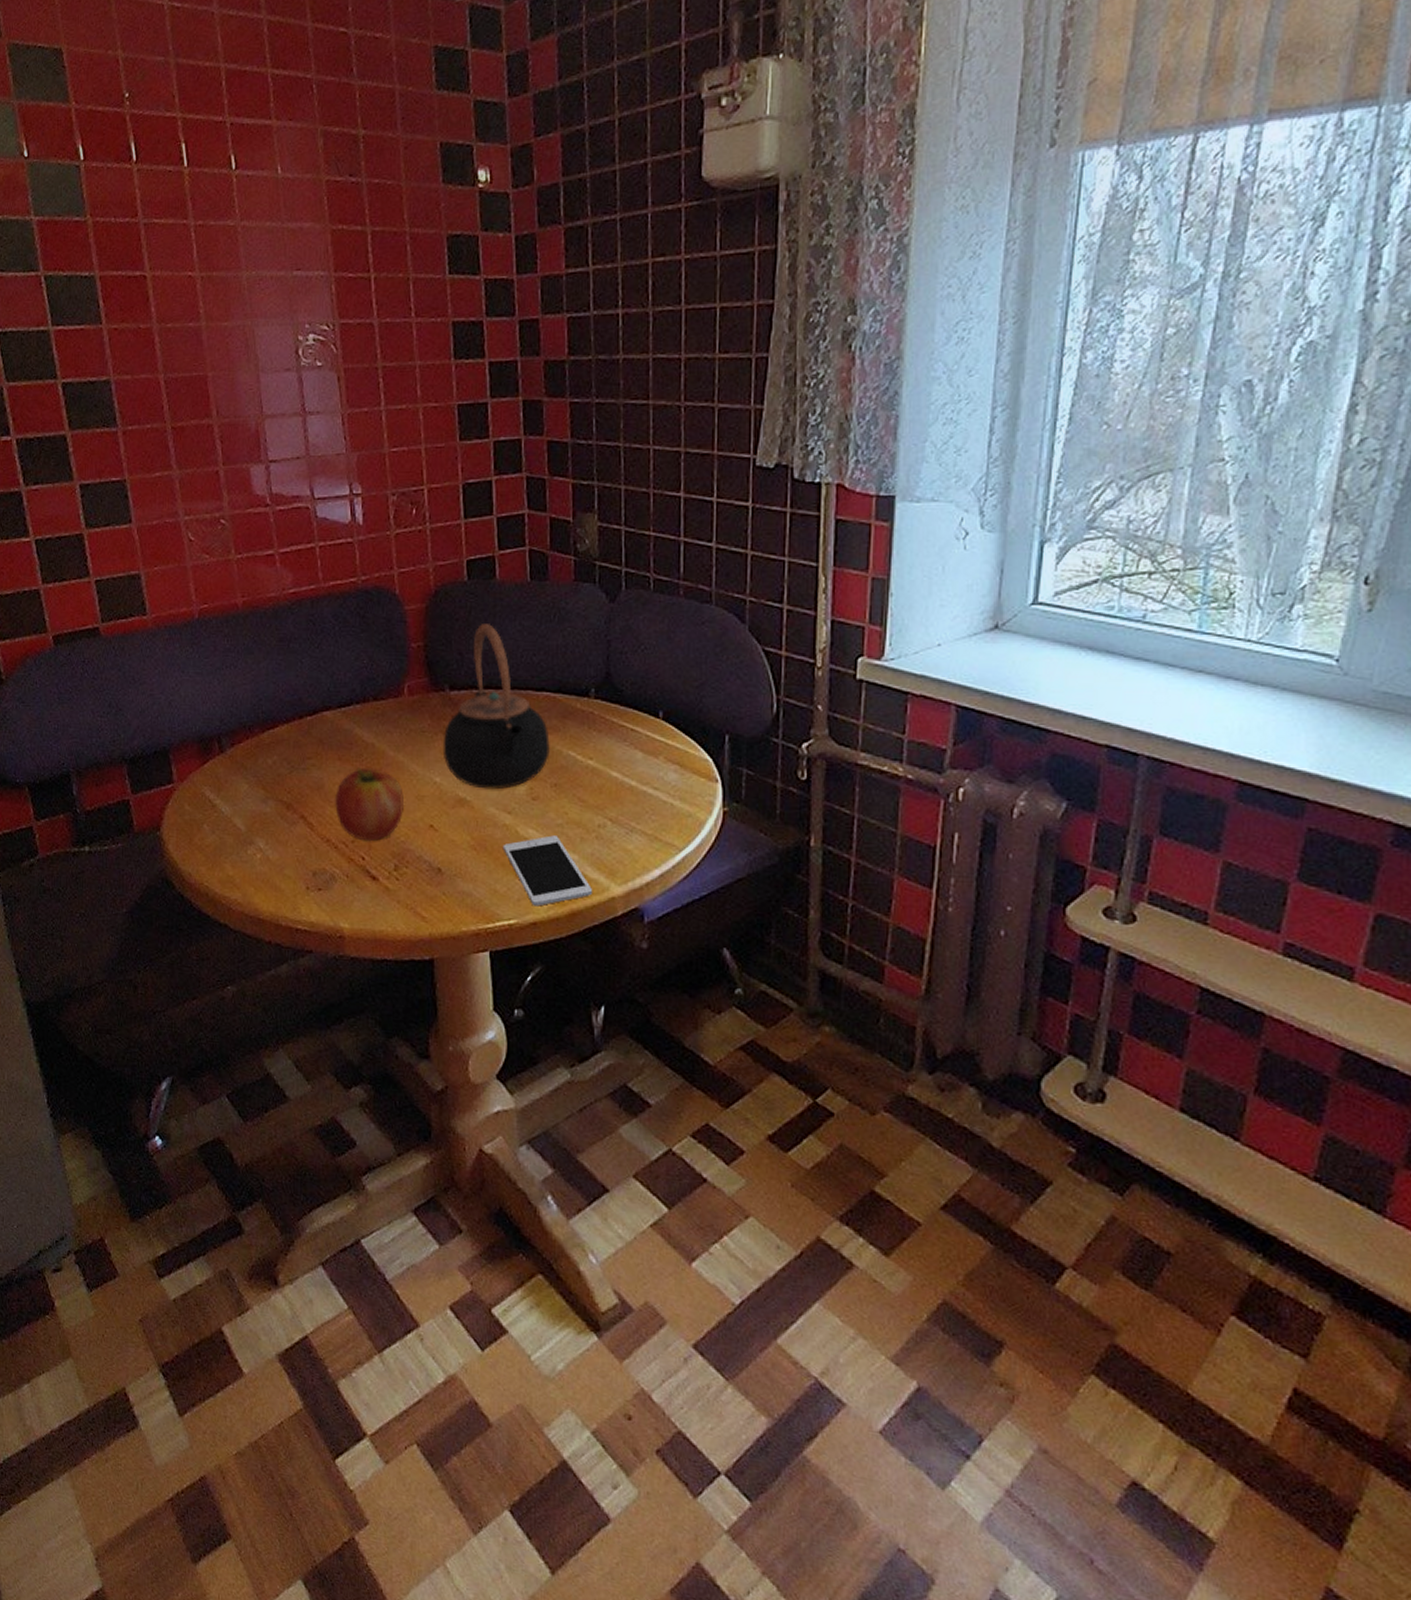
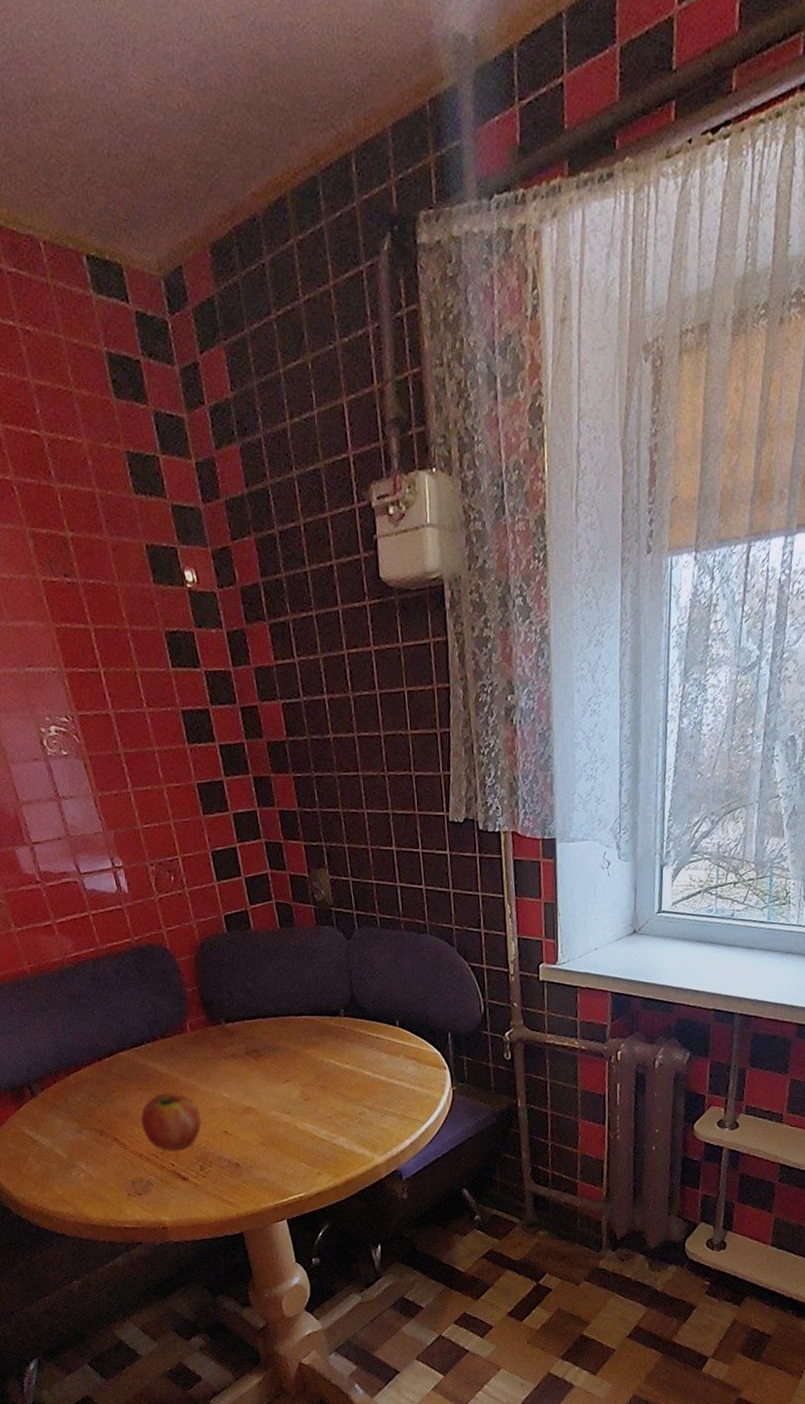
teapot: present [442,624,550,790] -> none [225,966,314,1098]
cell phone: present [502,835,592,907] -> none [286,1125,361,1181]

